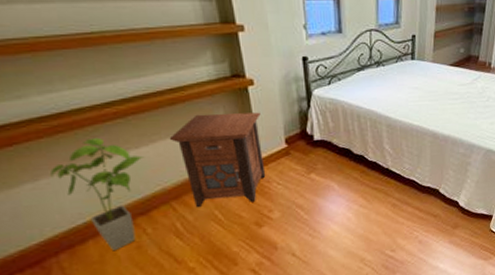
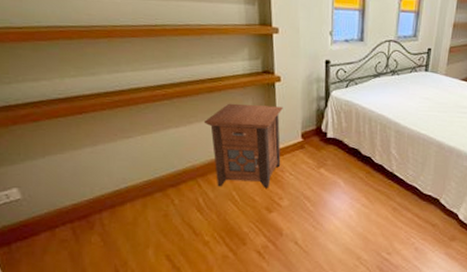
house plant: present [49,137,145,252] -> none [105,114,182,216]

